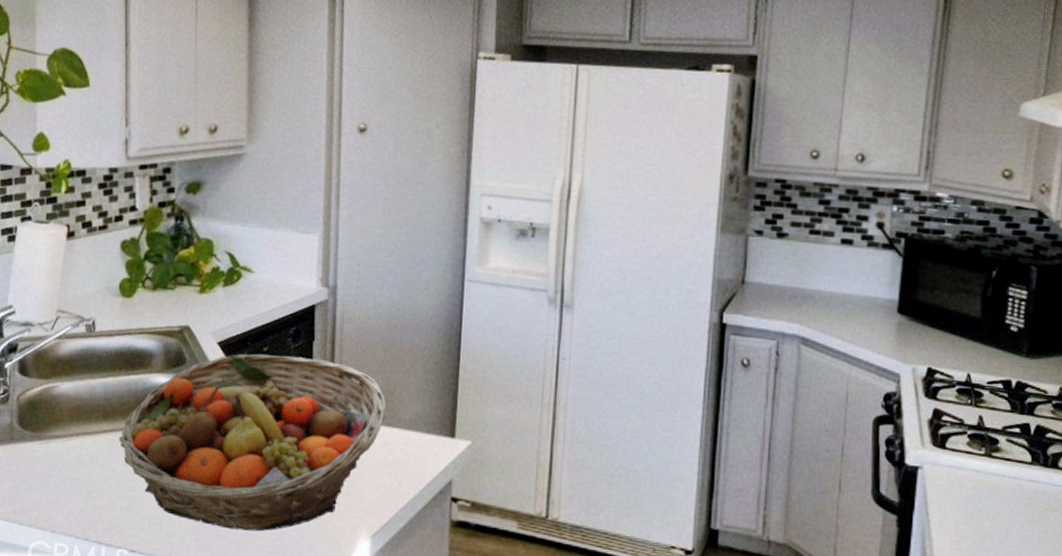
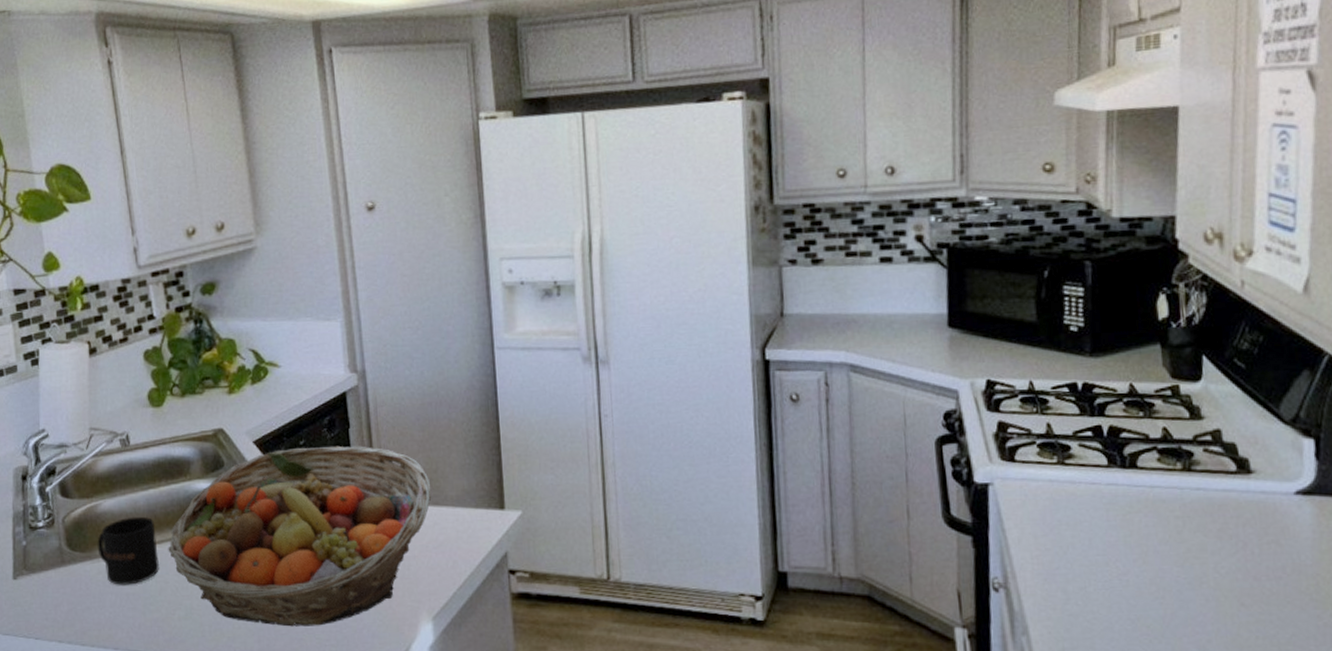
mug: none [48,402,109,470] -> present [97,516,160,585]

